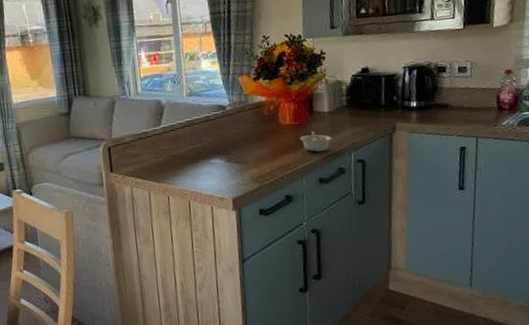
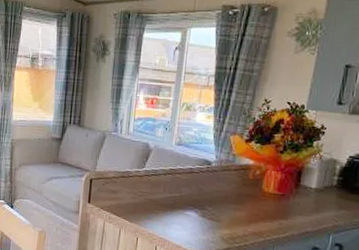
legume: present [299,131,332,153] -> none [279,204,313,228]

